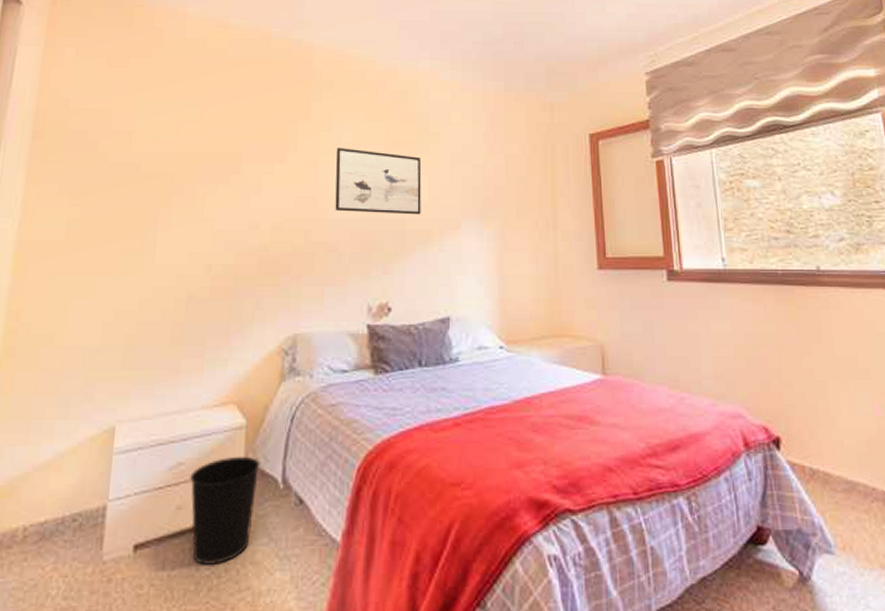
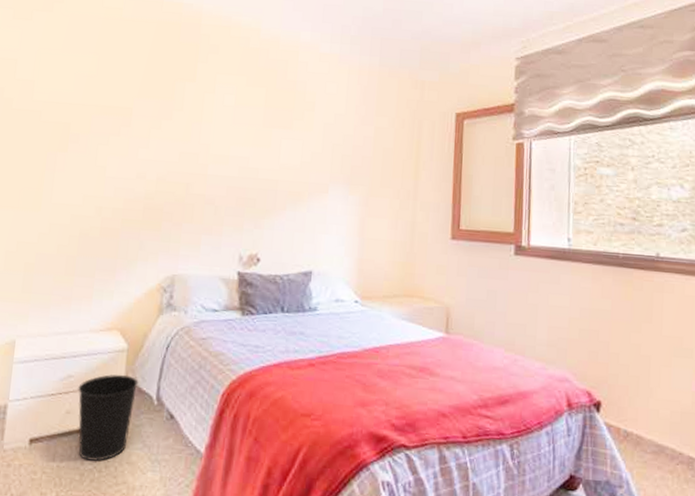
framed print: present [335,148,422,215] -> none [215,109,296,177]

